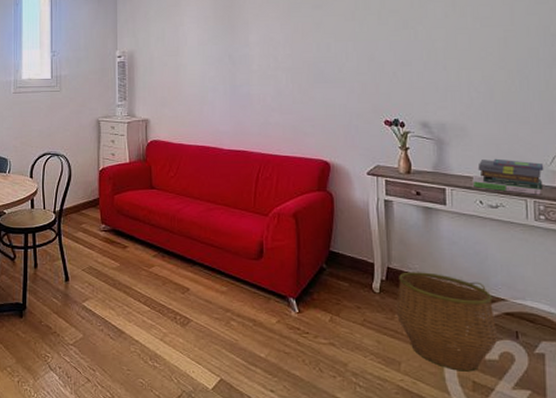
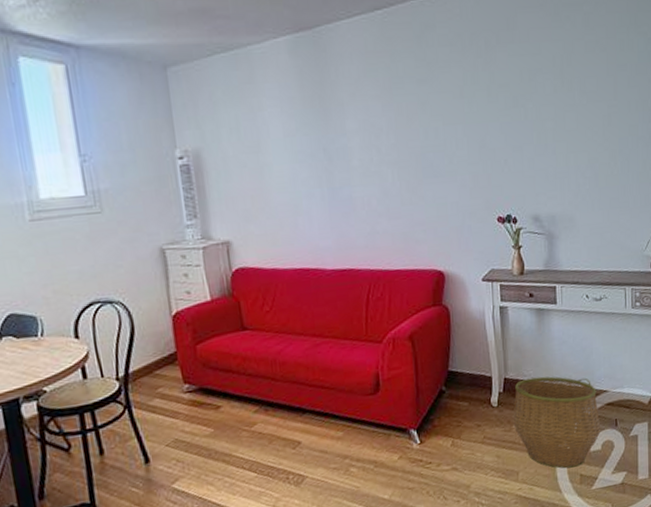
books: present [472,158,544,195] -> none [579,248,640,283]

